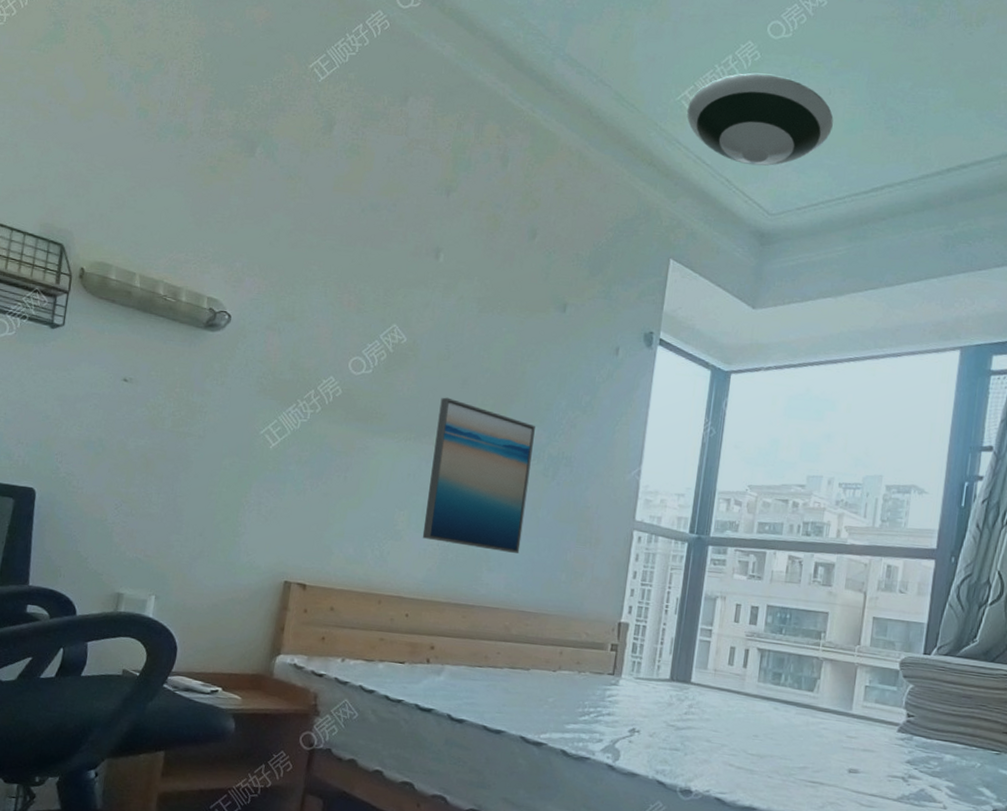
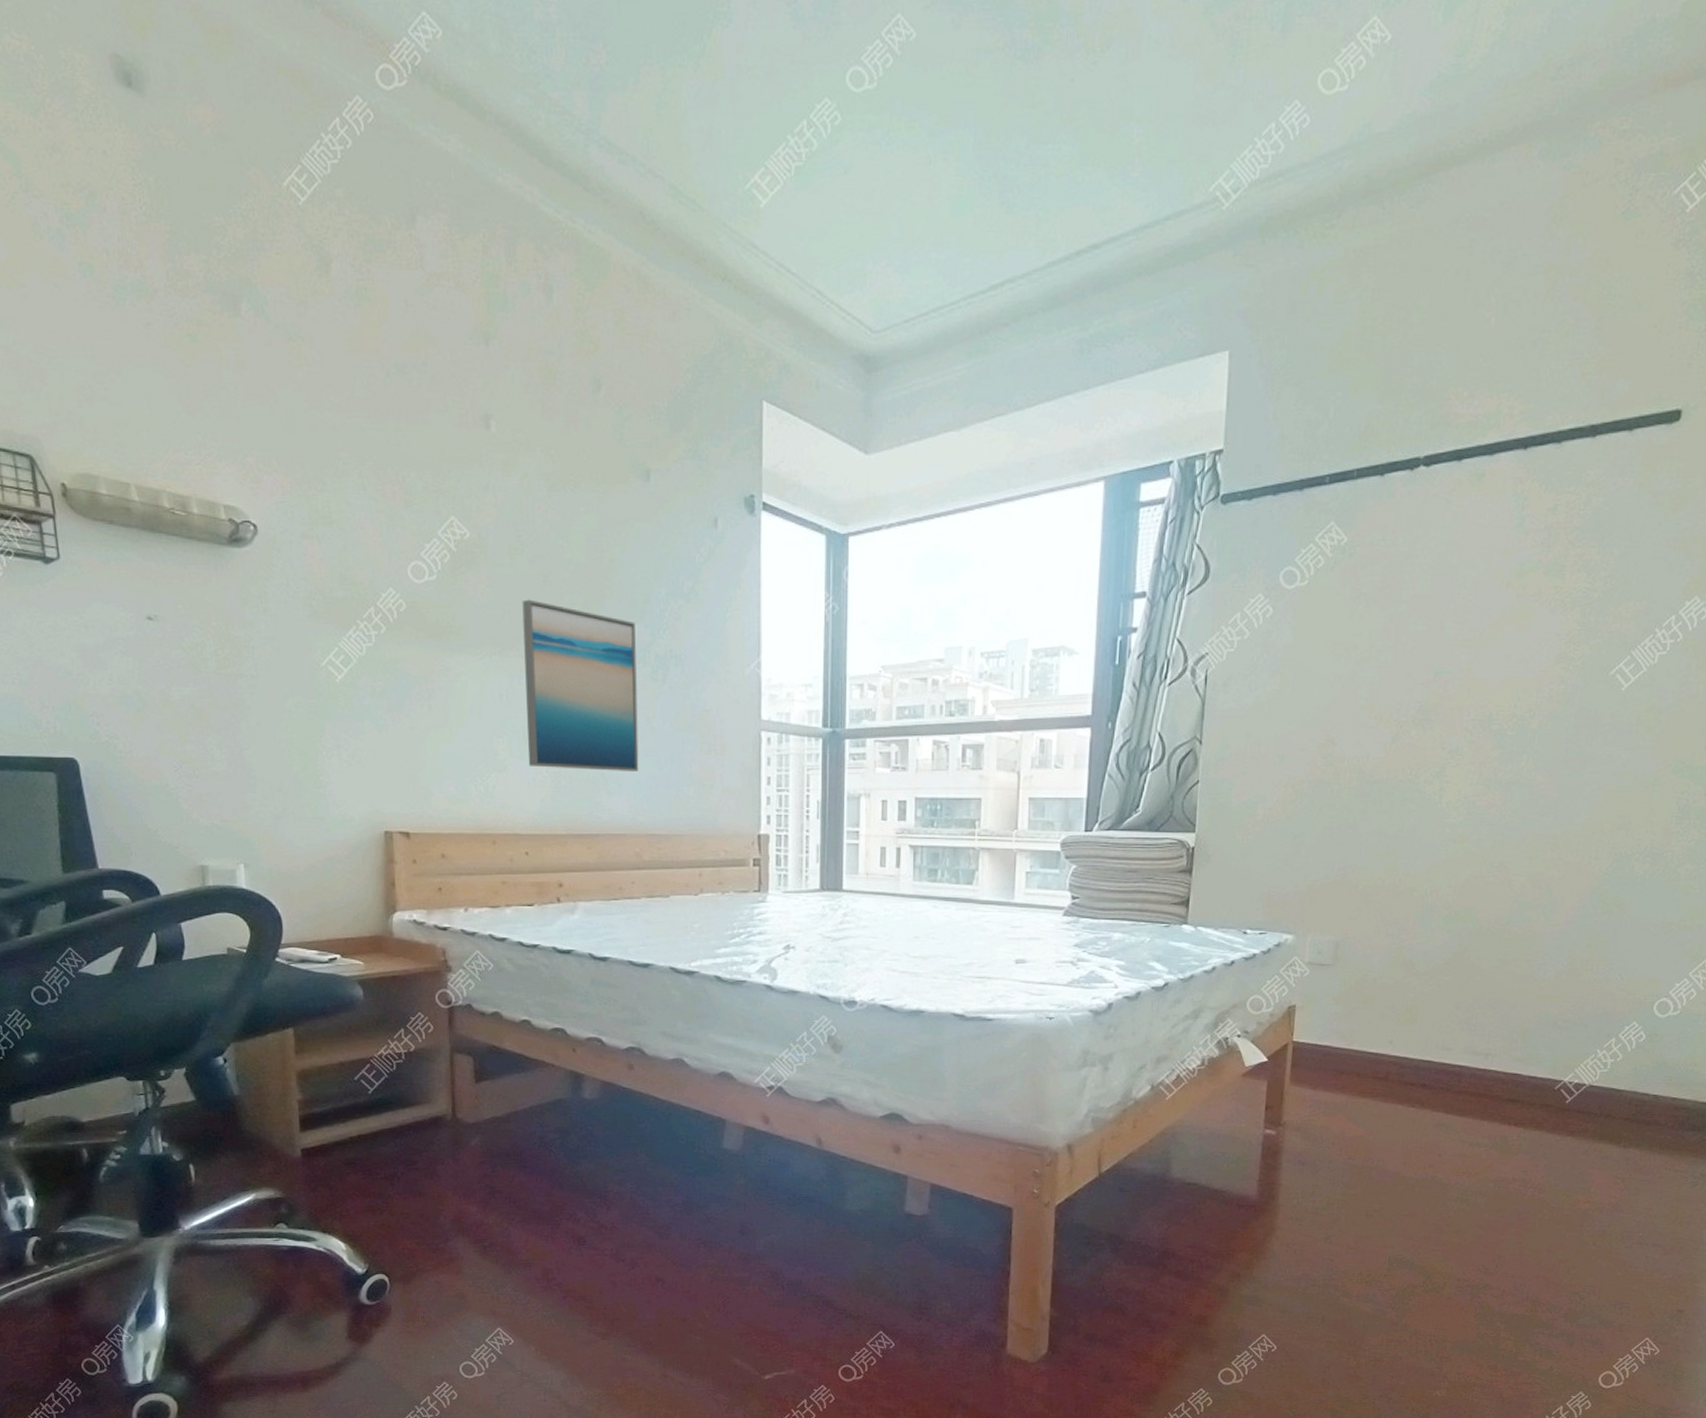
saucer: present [687,72,834,166] -> none [761,142,937,269]

